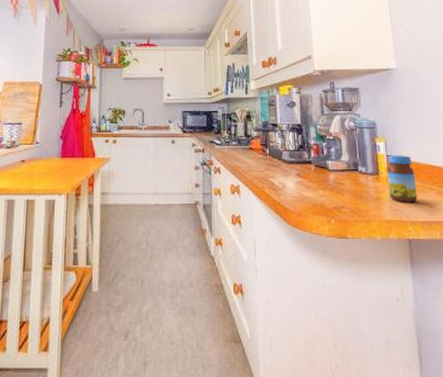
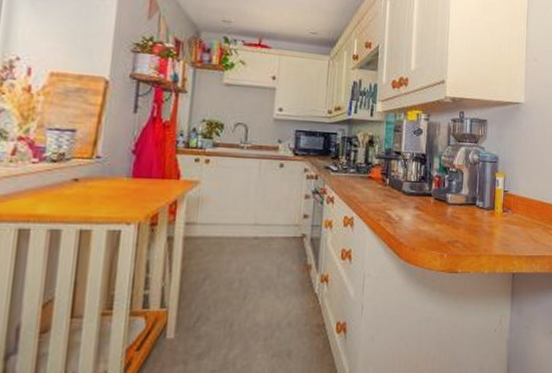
jar: present [387,155,418,202] -> none [501,190,527,237]

